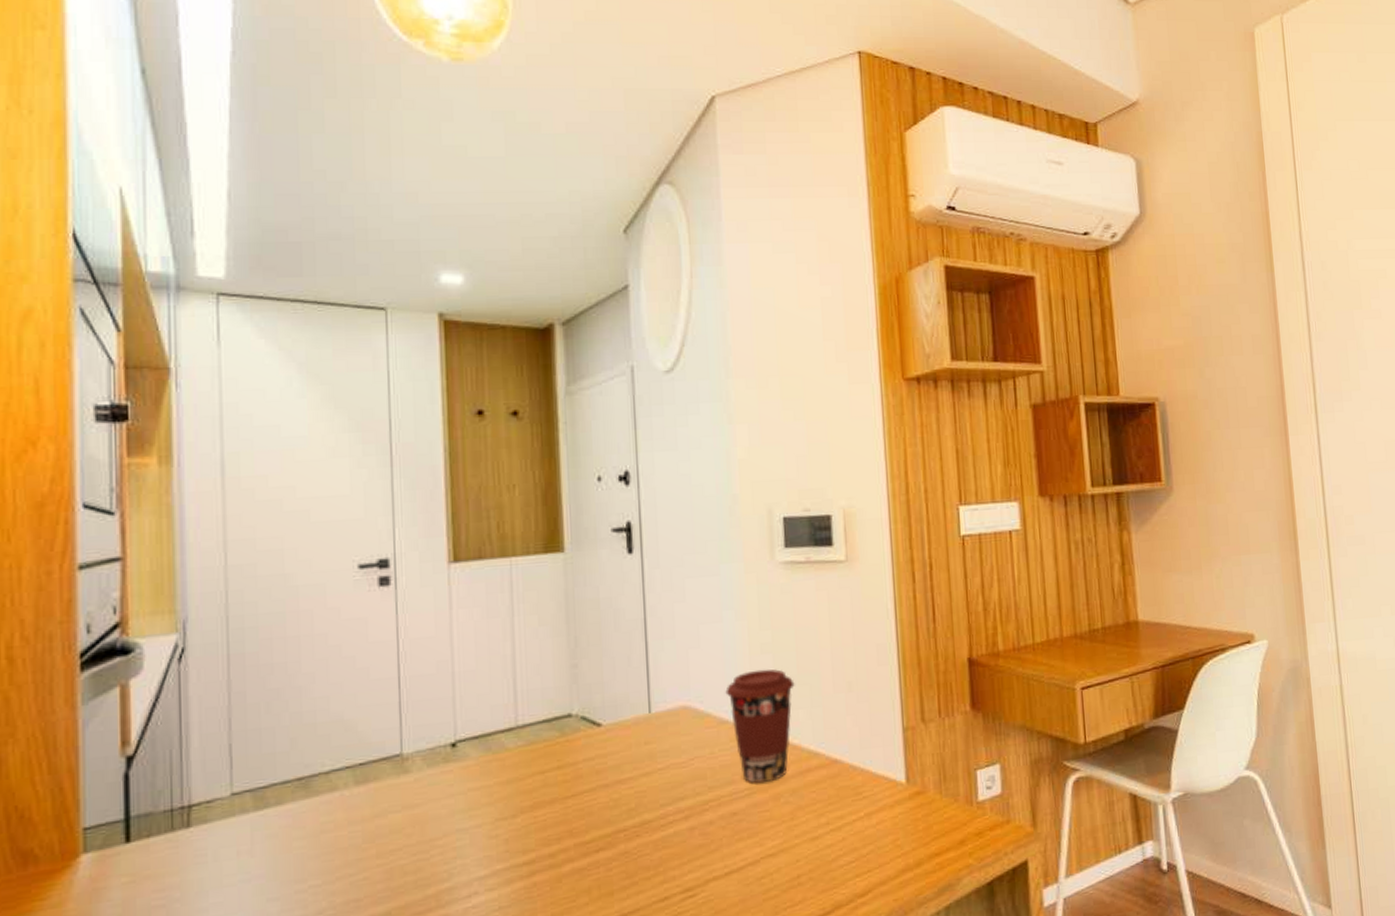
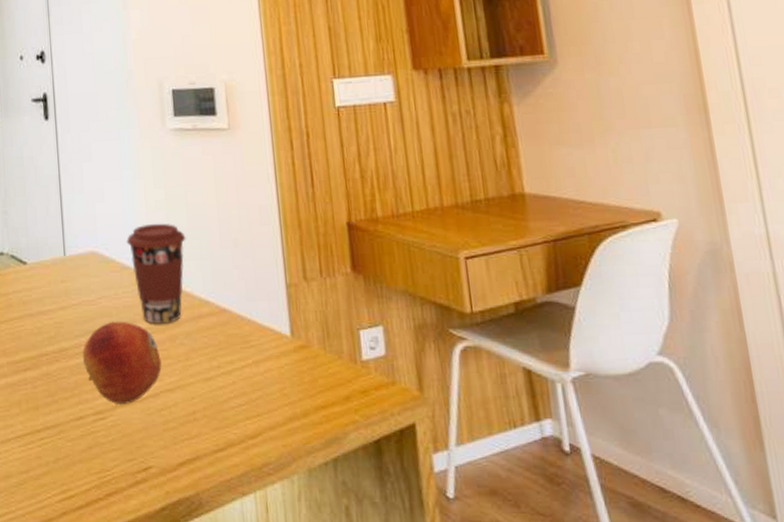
fruit: none [670,782,763,879] -> present [83,321,162,406]

